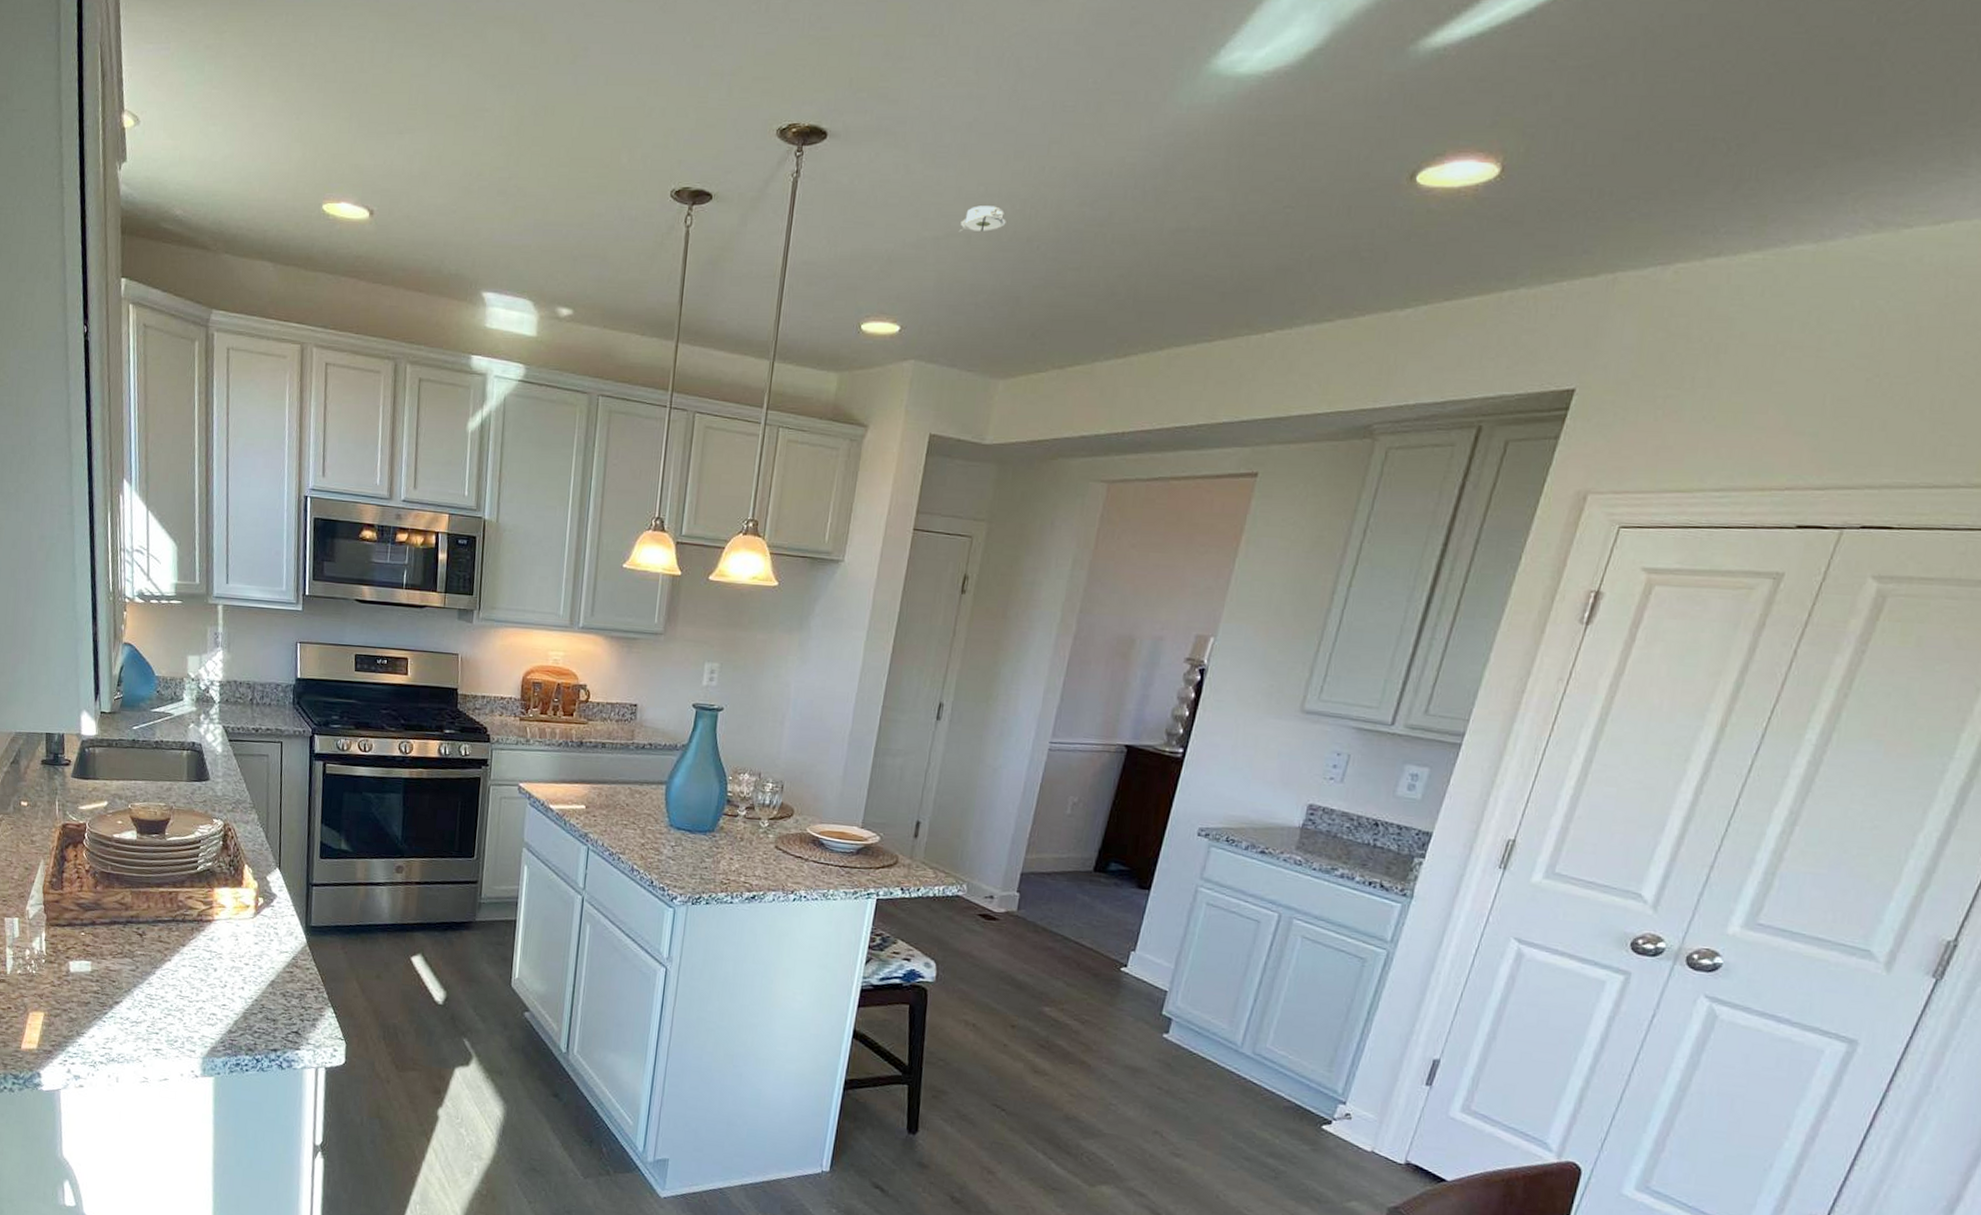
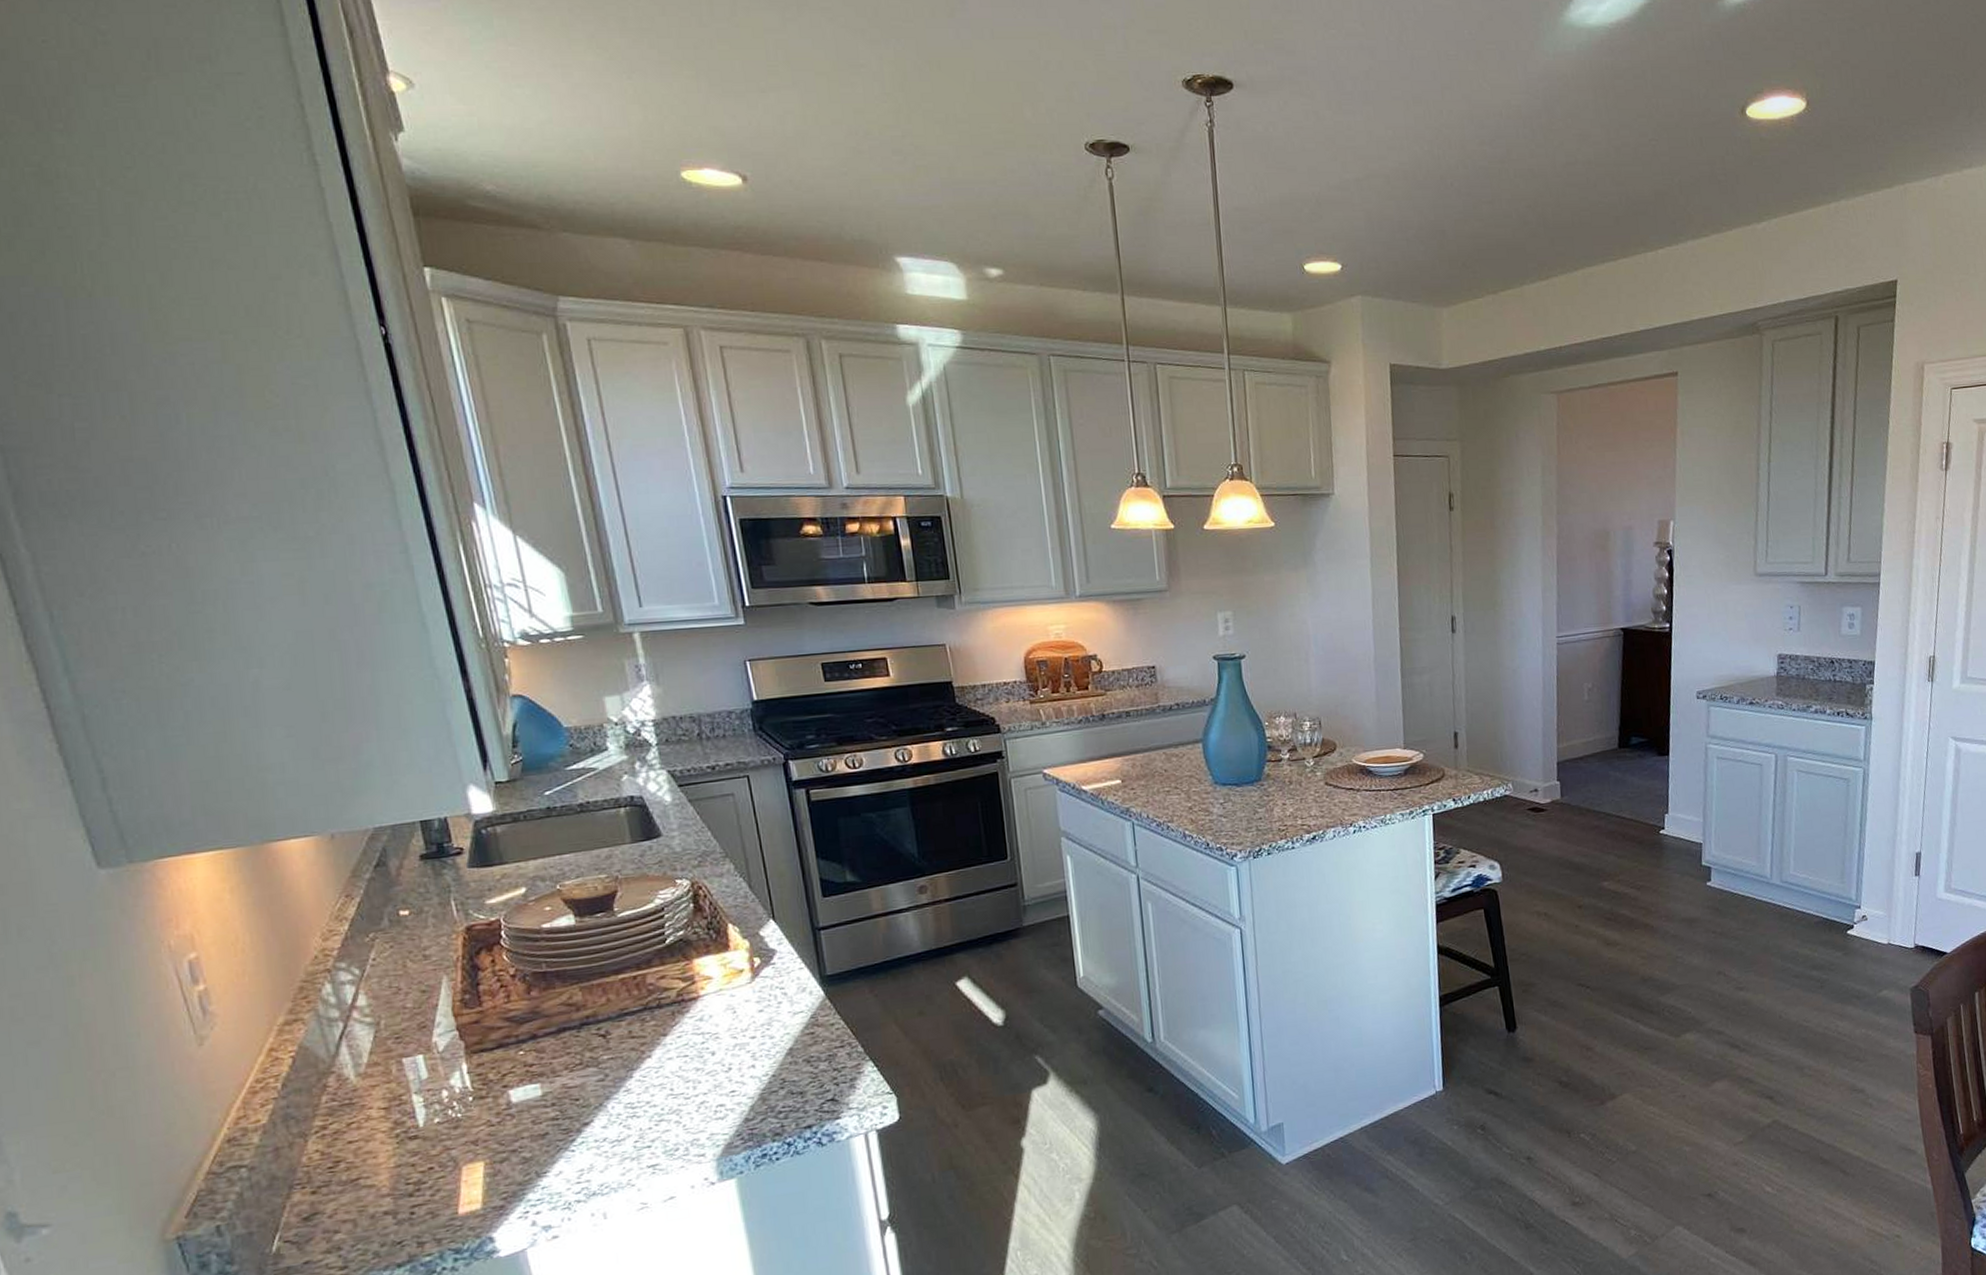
smoke detector: present [958,206,1006,232] -> none [1376,148,1419,173]

